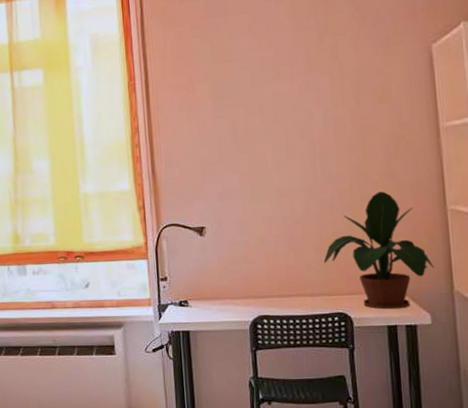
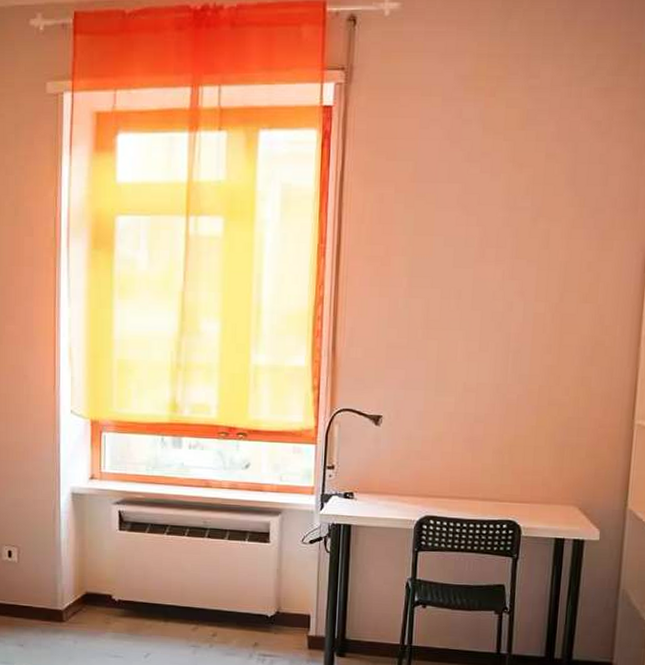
potted plant: present [323,191,435,310] -> none [500,398,612,522]

